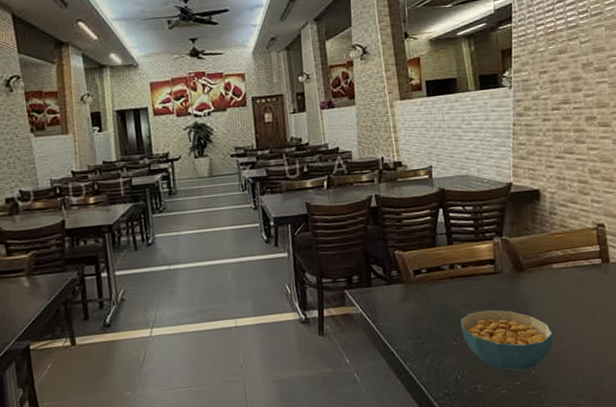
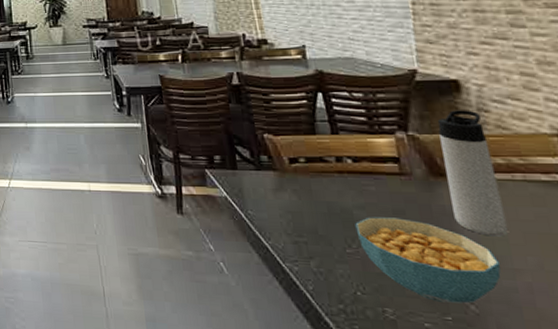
thermos bottle: none [522,214,561,314] -> present [437,110,509,237]

